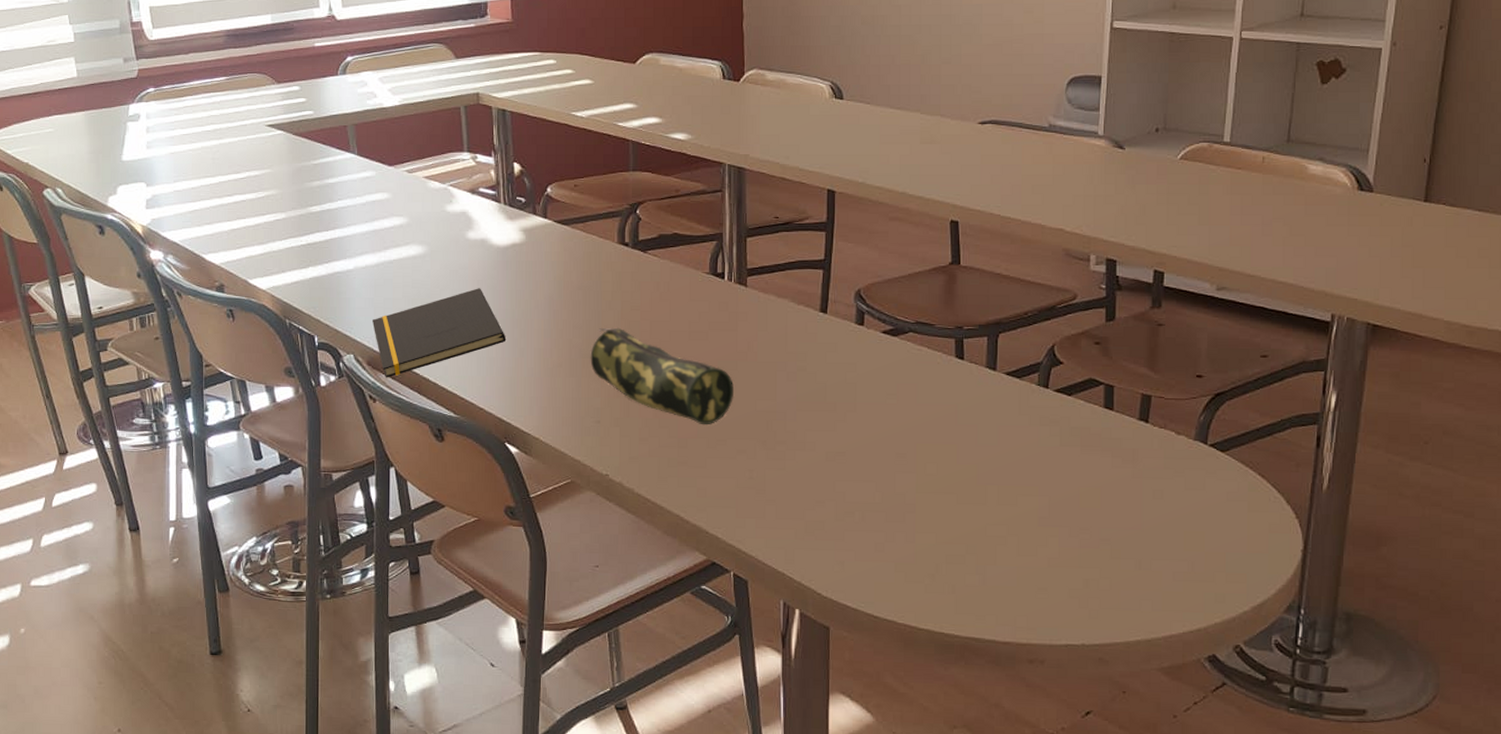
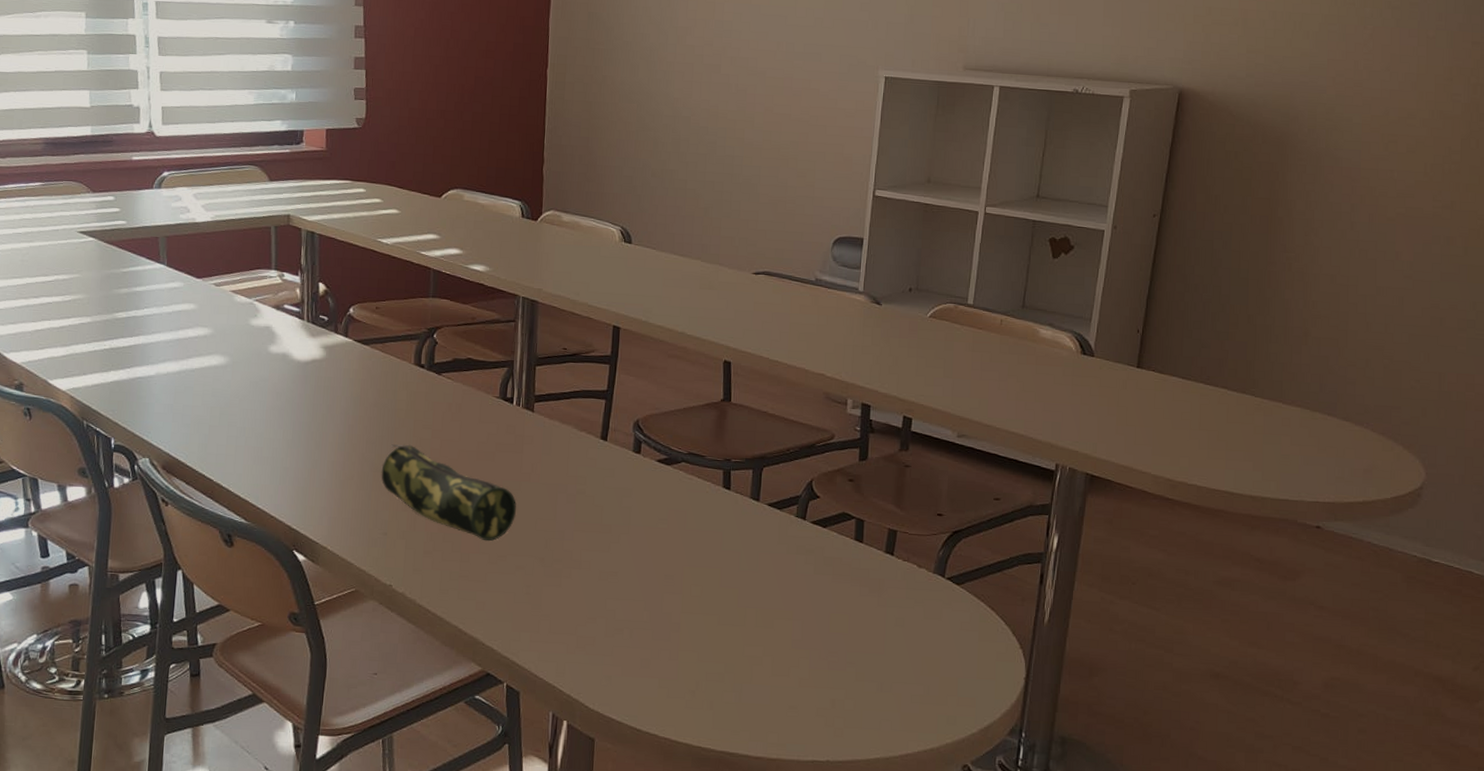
notepad: present [373,288,507,378] -> none [170,400,301,483]

